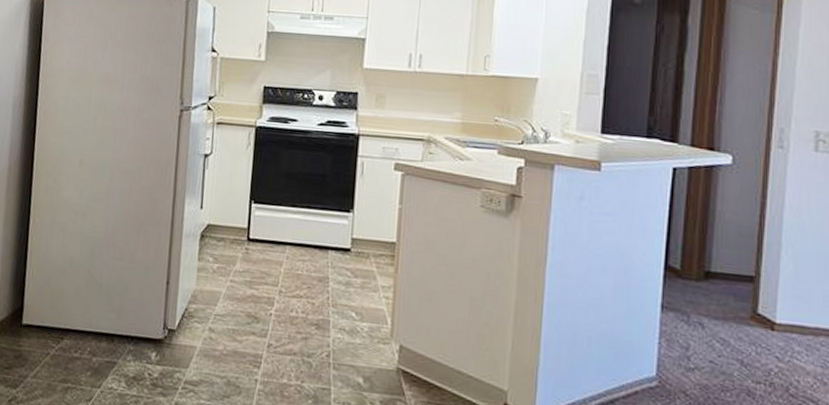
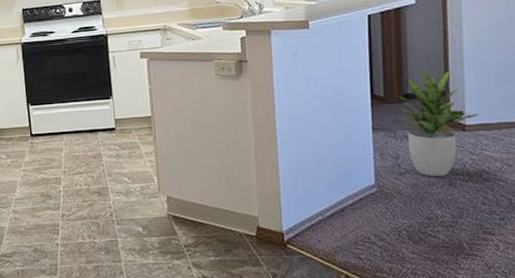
potted plant: none [691,246,793,382] -> present [396,70,479,177]

